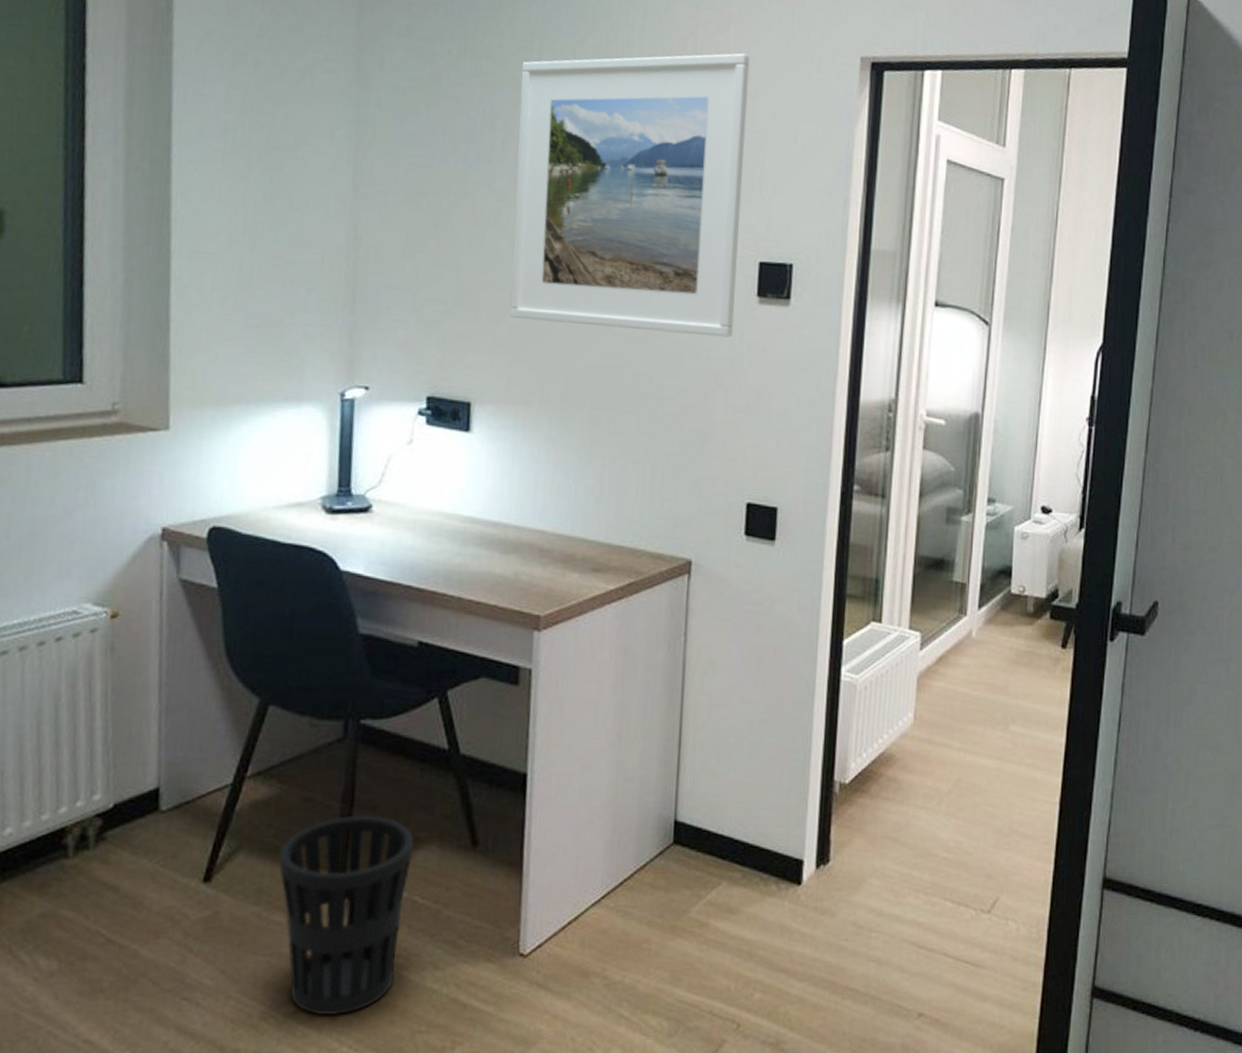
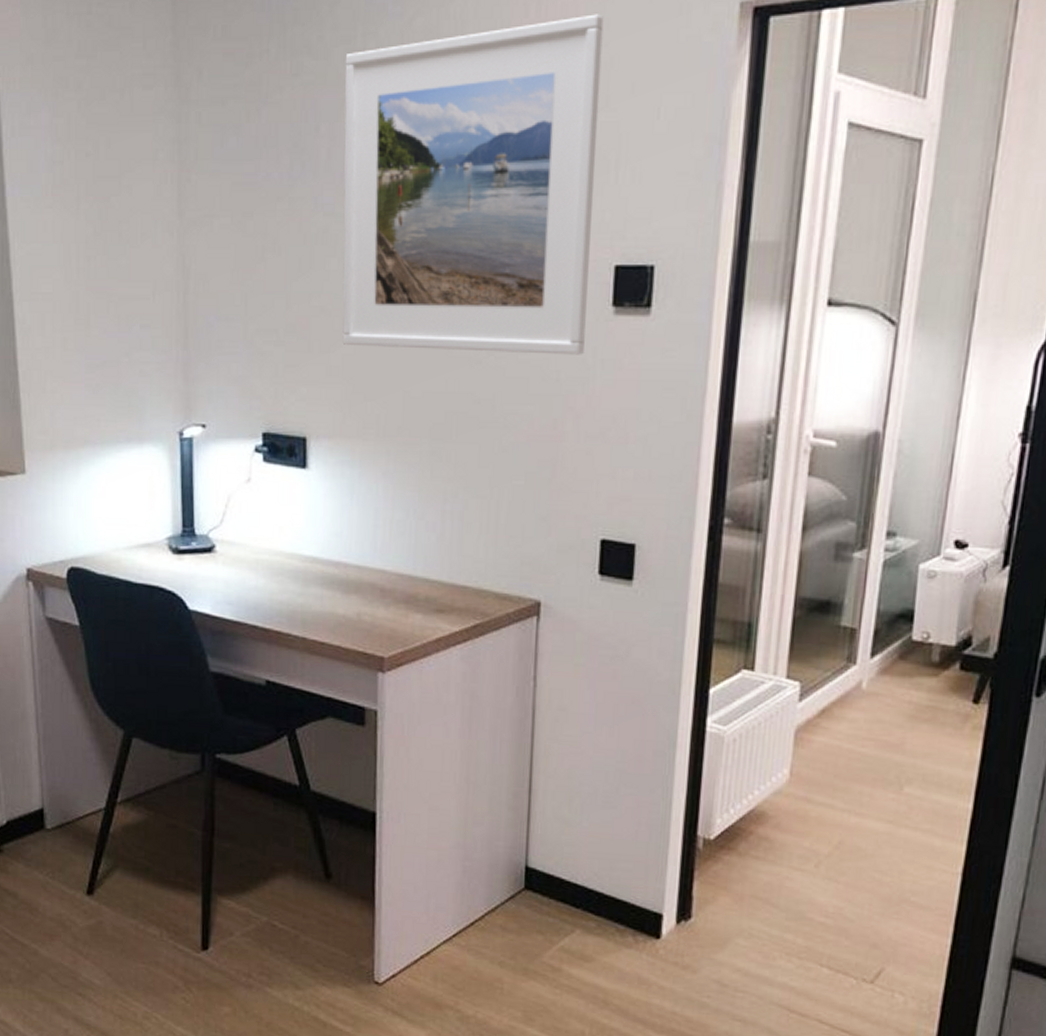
wastebasket: present [279,815,414,1016] -> none [151,843,271,1022]

